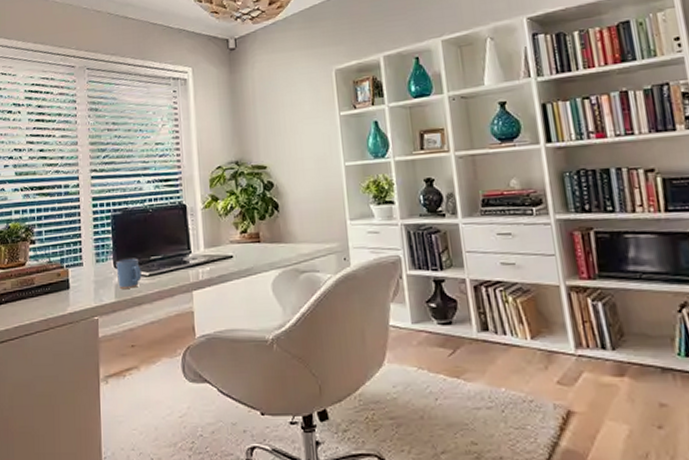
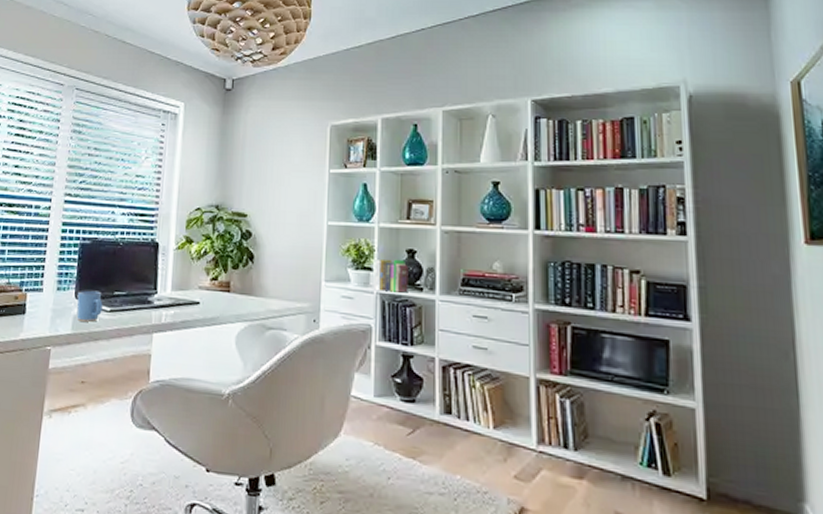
books: none [395,189,431,223] -> present [375,258,409,293]

